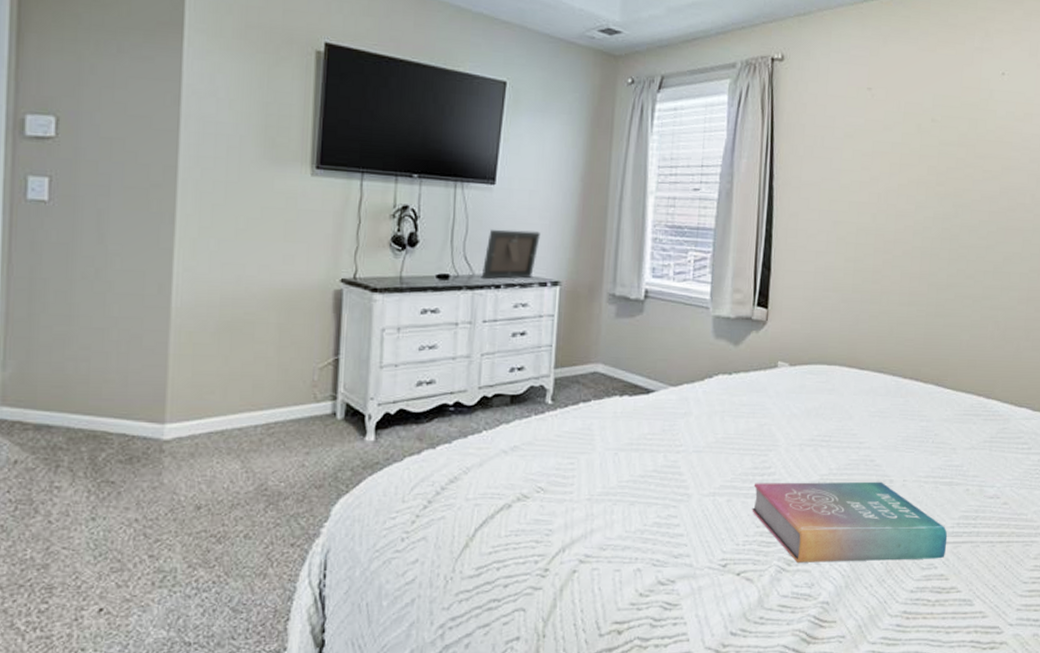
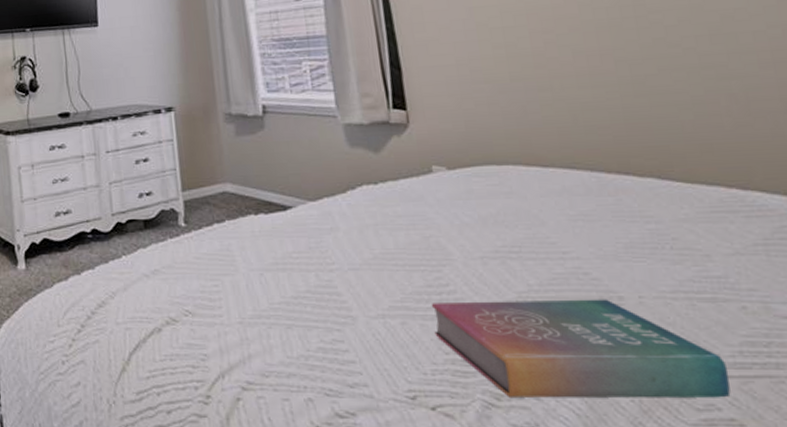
picture frame: present [482,229,540,279] -> none [98,63,148,112]

